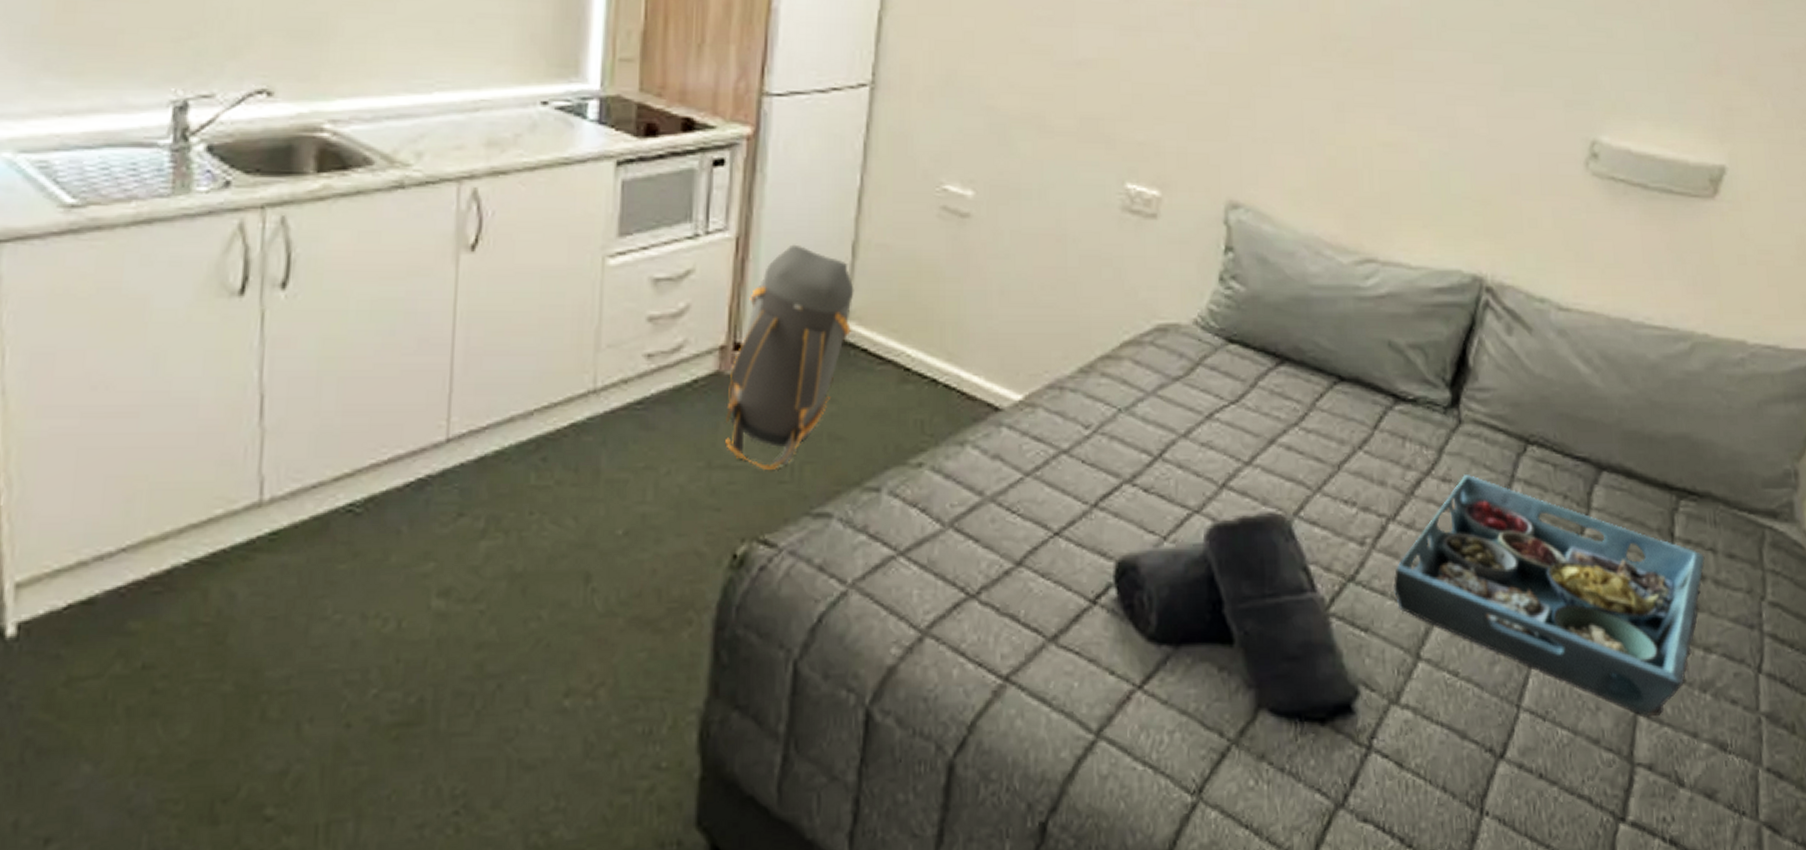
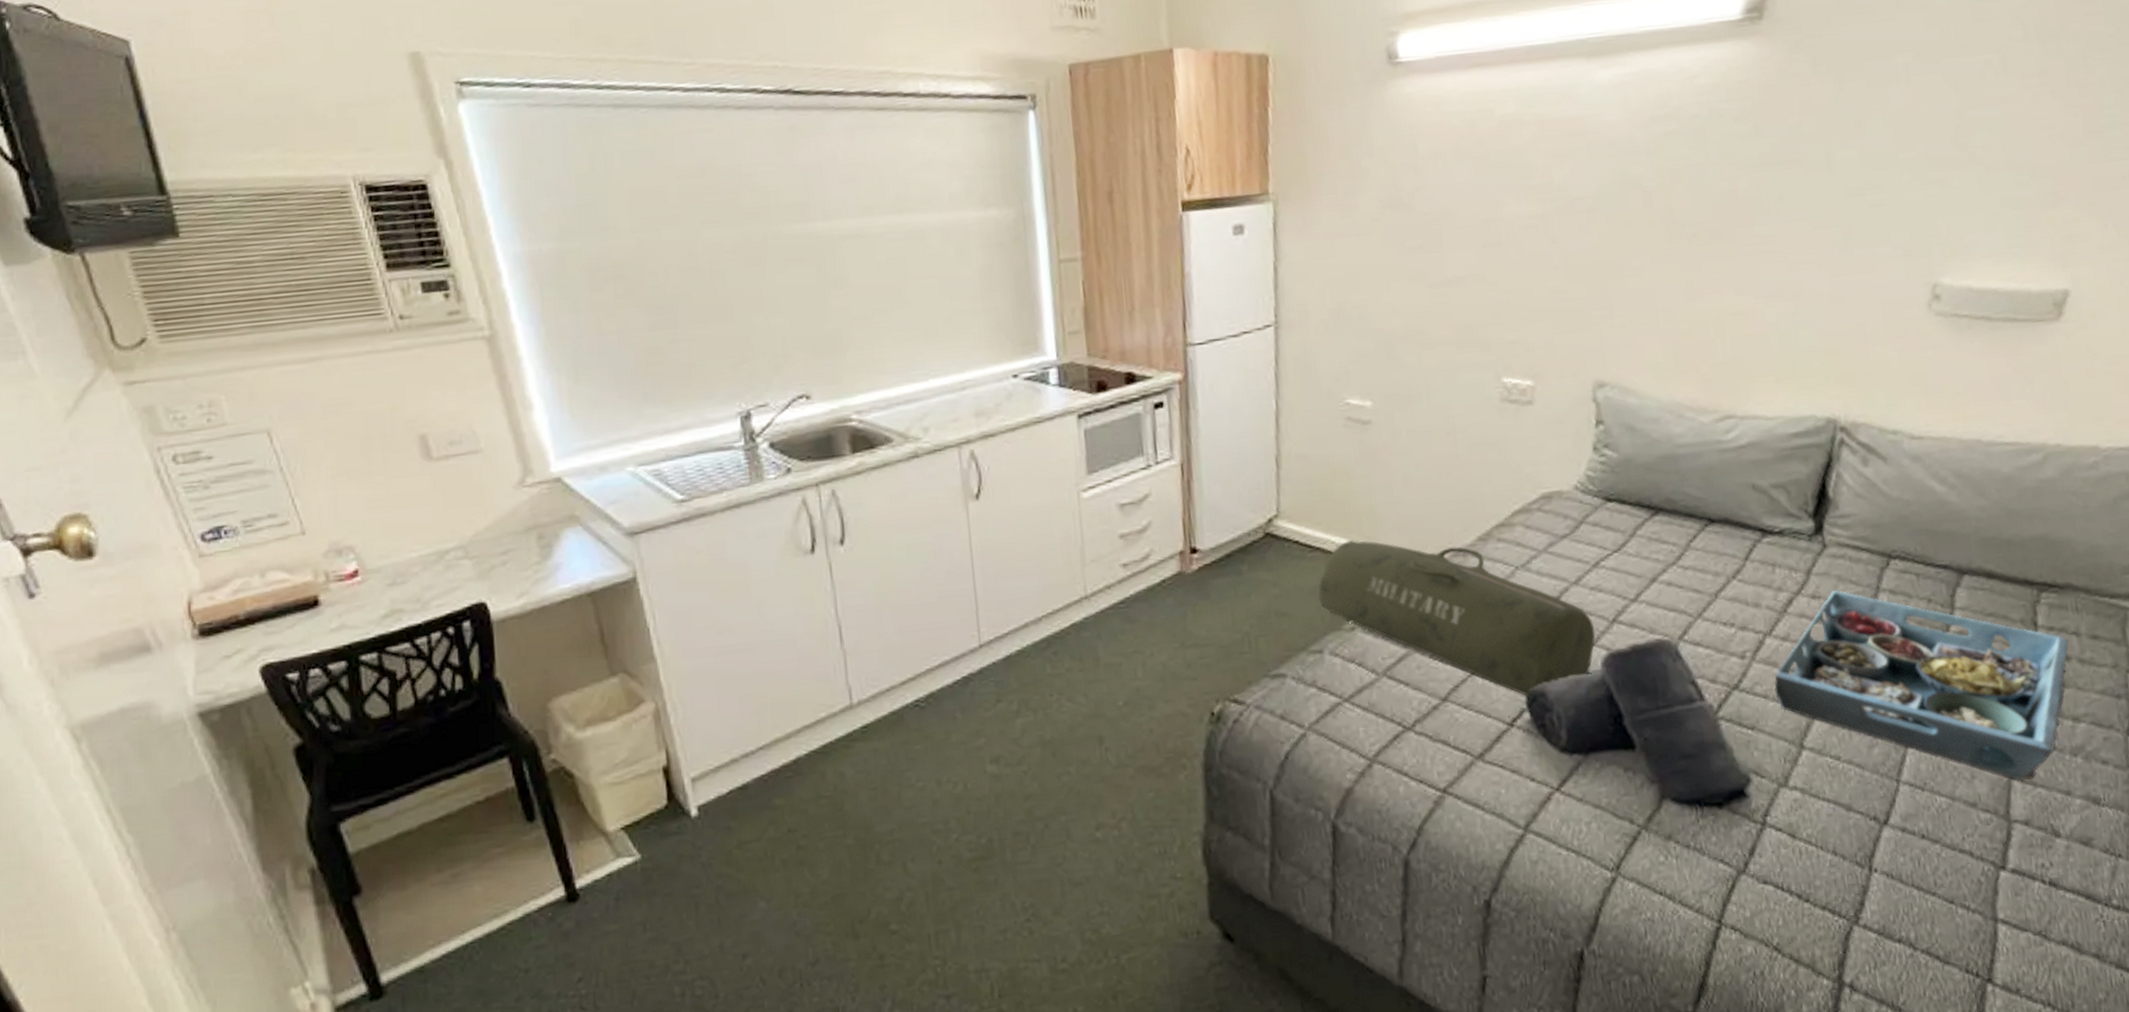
backpack: present [725,244,854,470] -> none [1190,463,1283,645]
duffel bag: none [883,355,1201,570] -> present [1318,540,1596,698]

